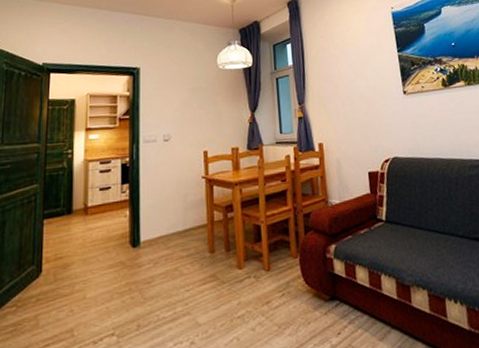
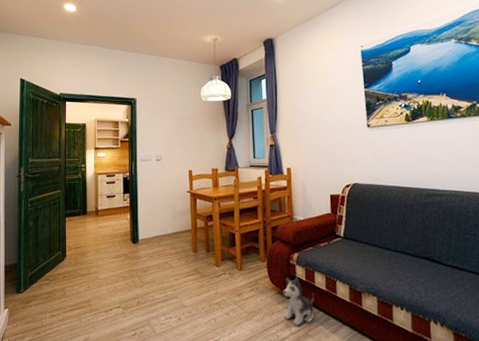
plush toy: none [320,273,358,336] -> present [283,276,314,326]

